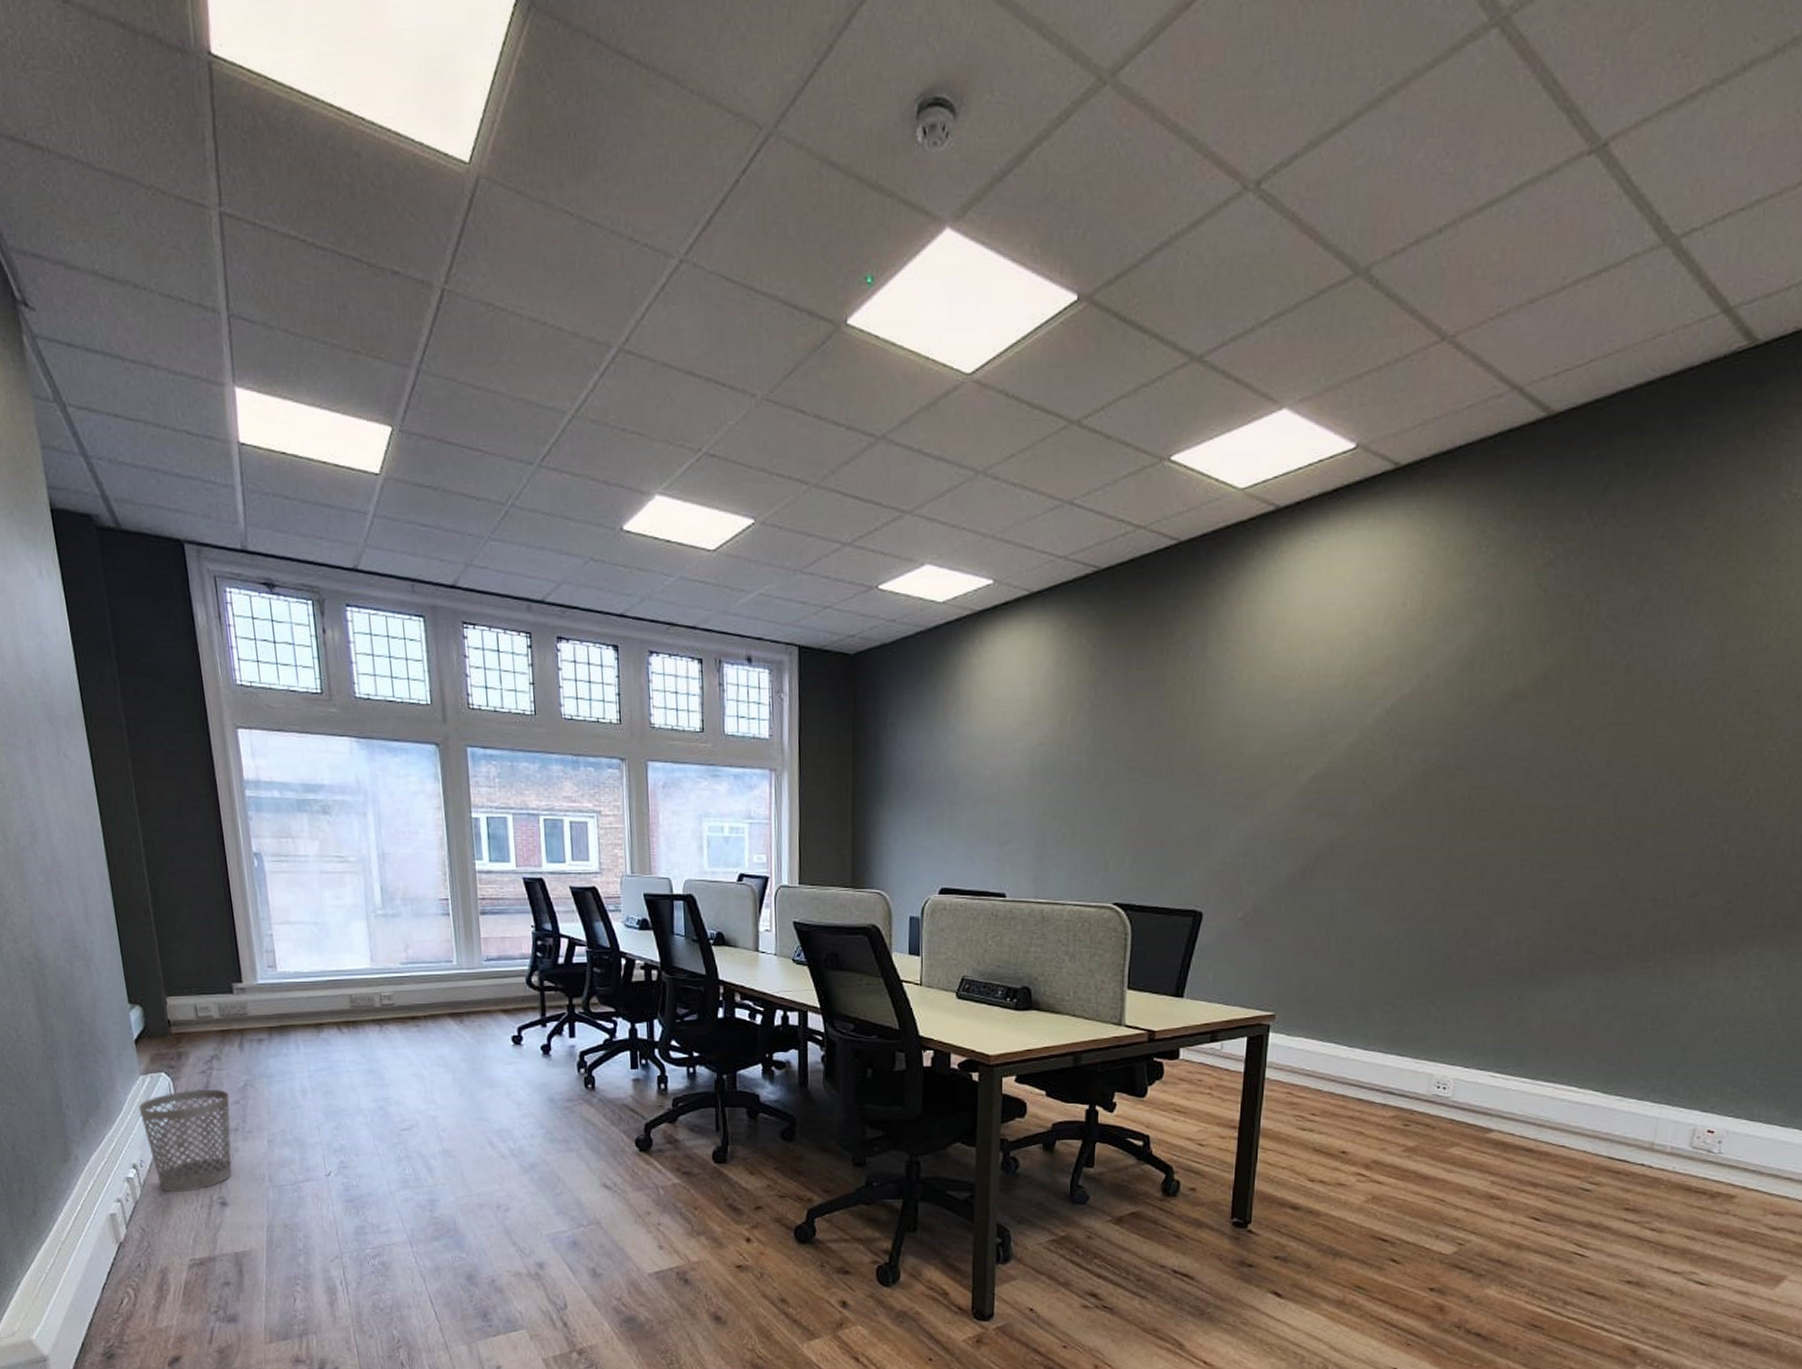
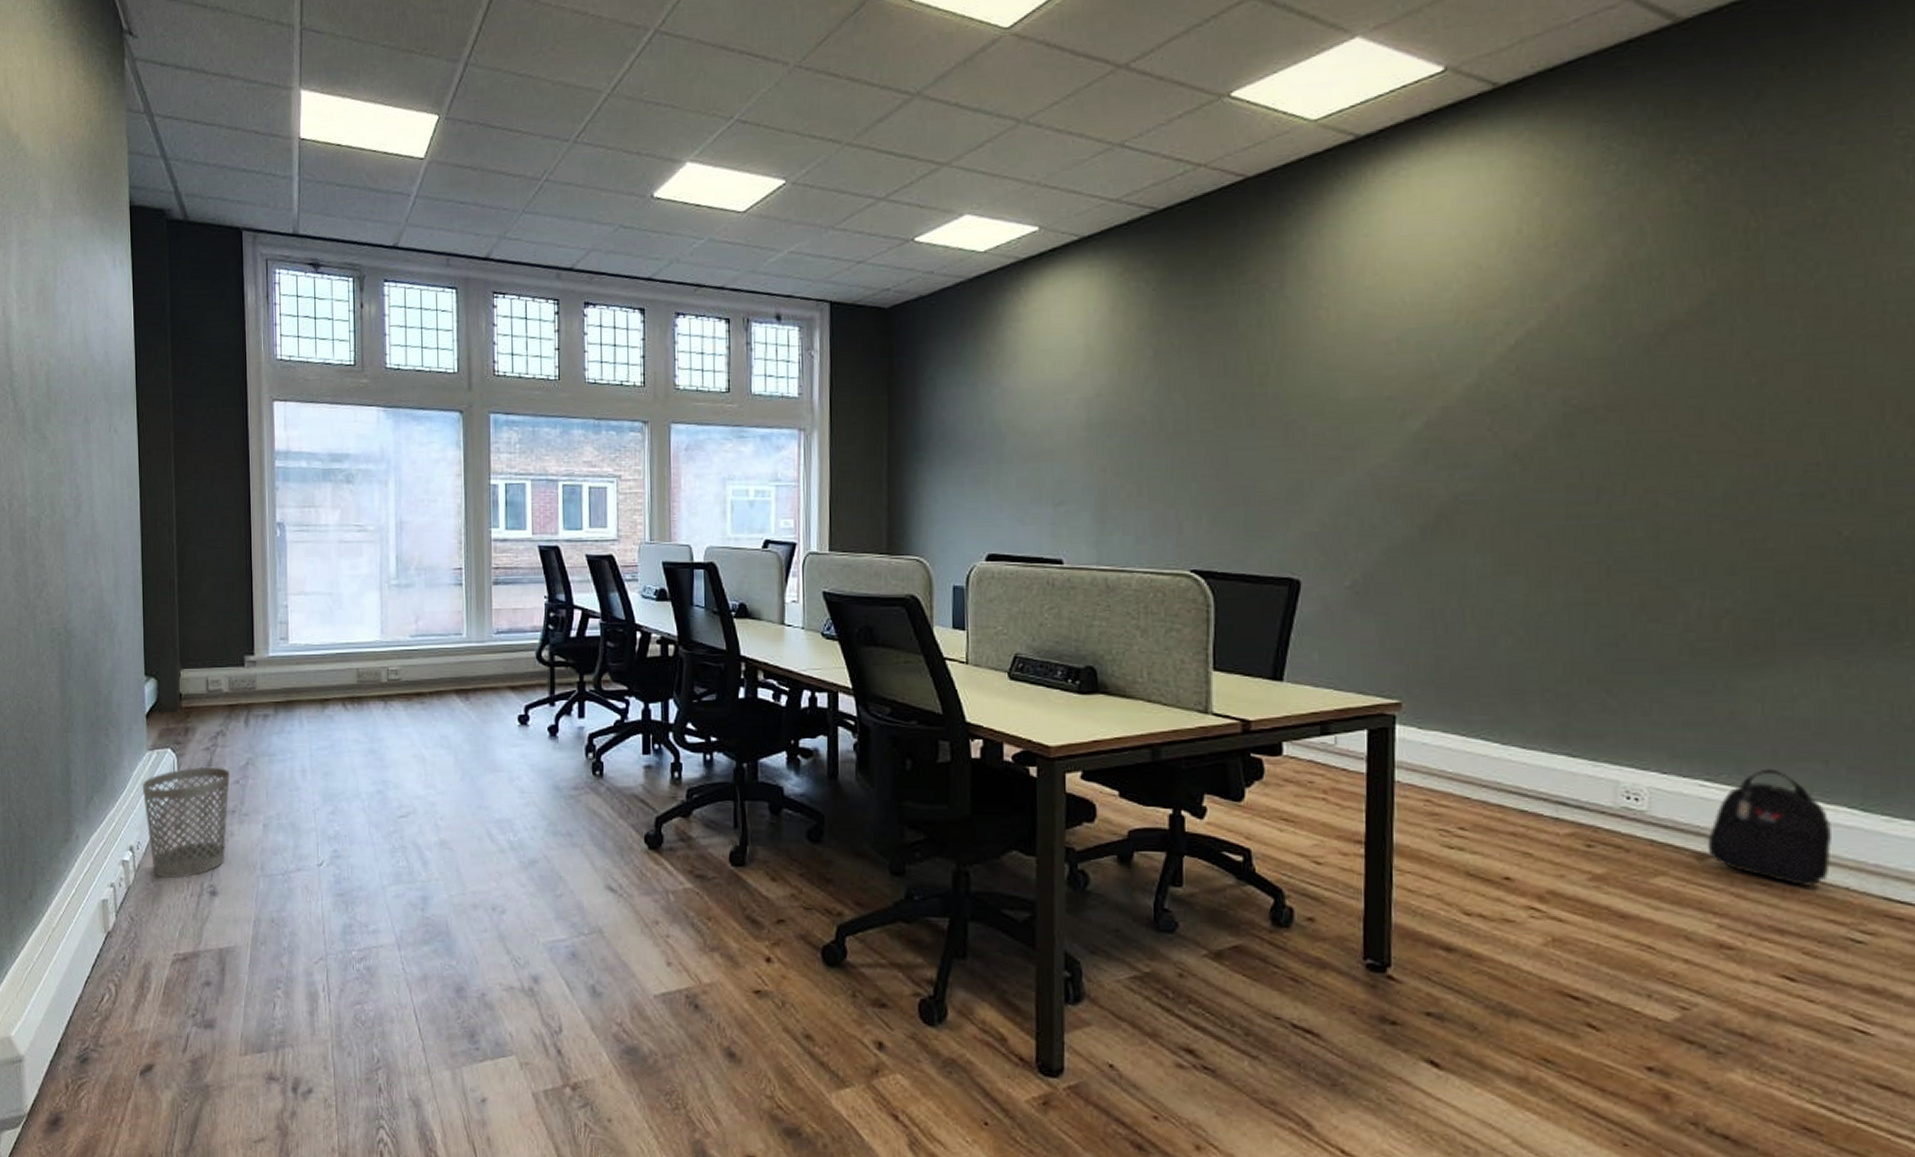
backpack: none [1490,1062,1580,1151] -> present [1706,768,1831,886]

